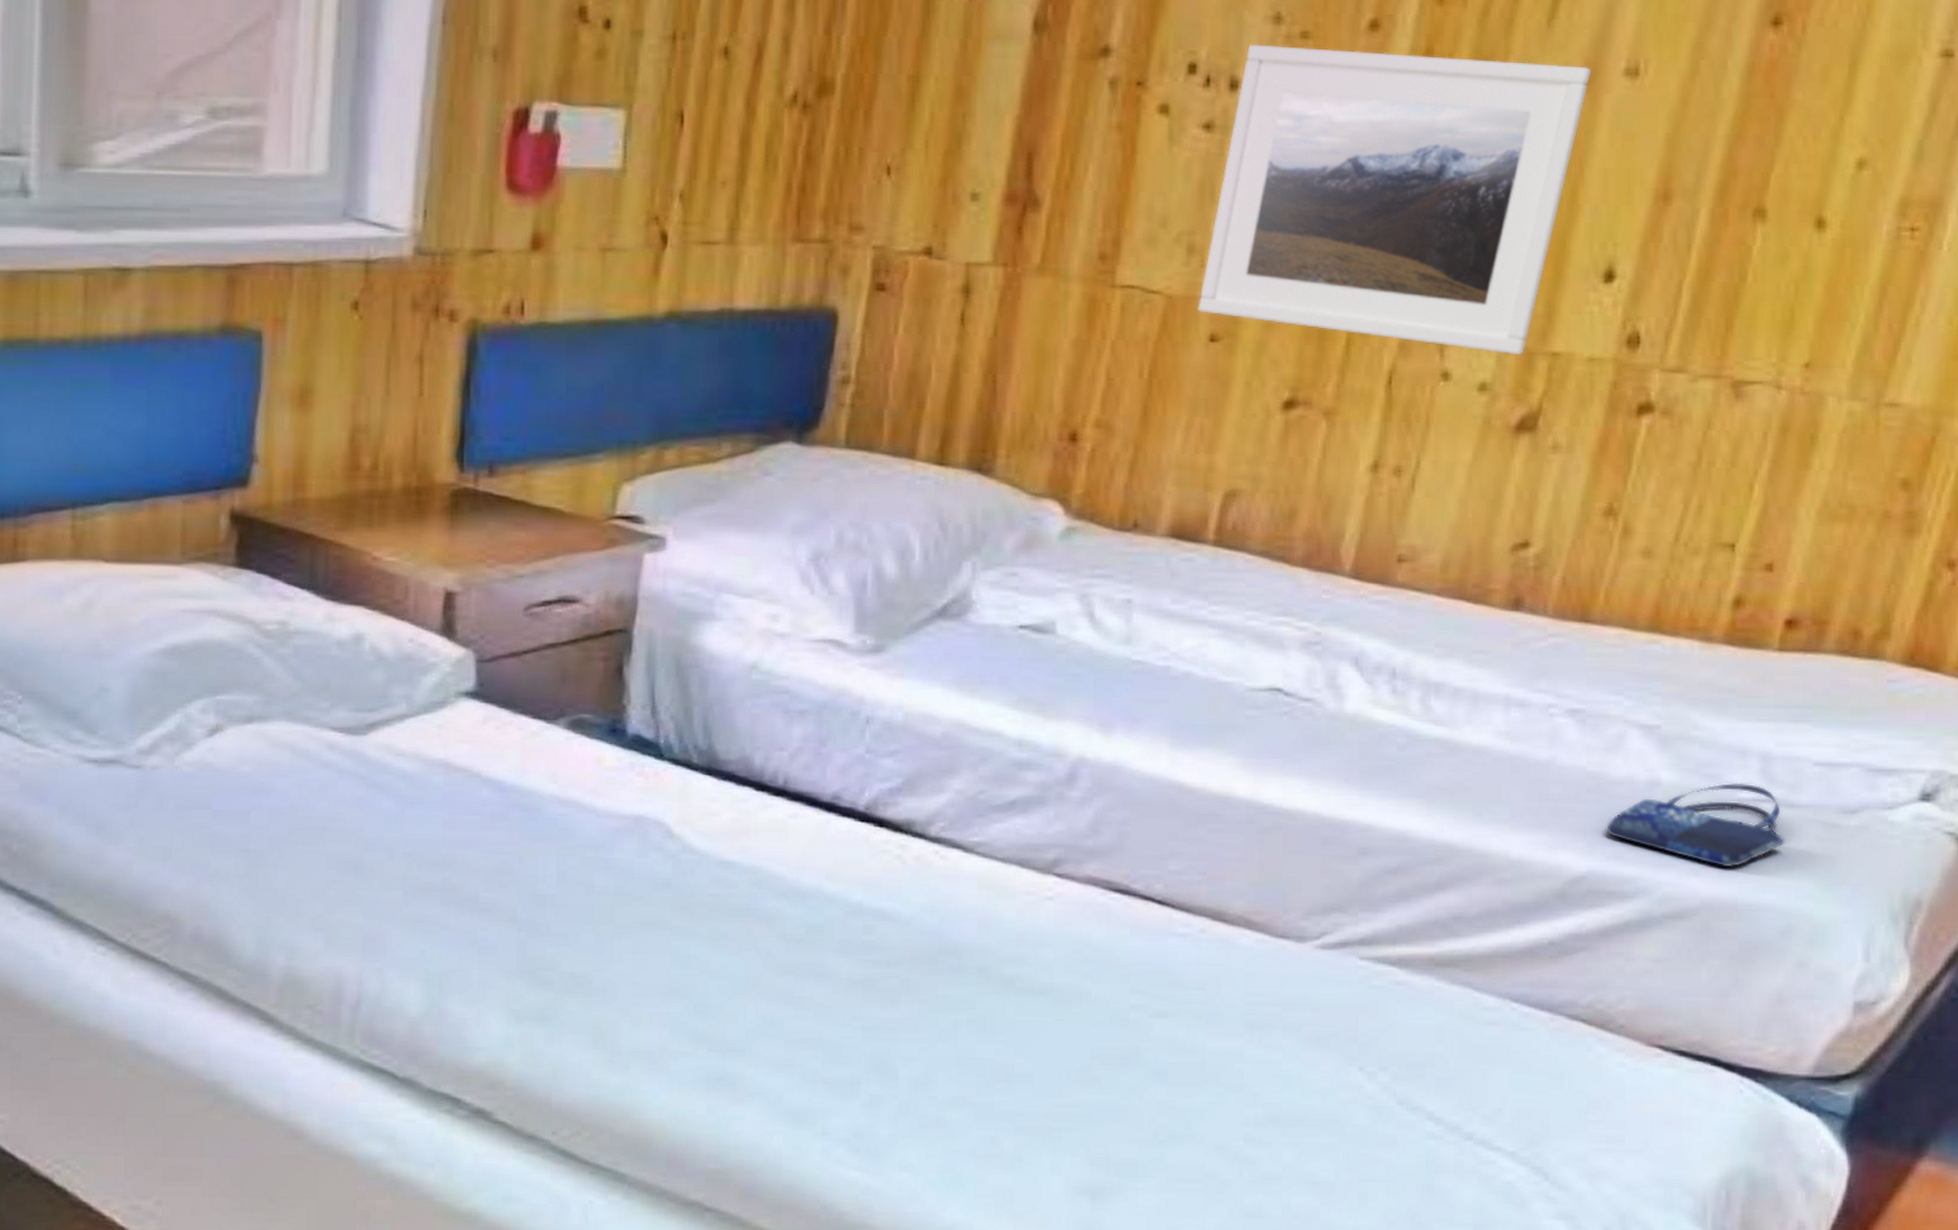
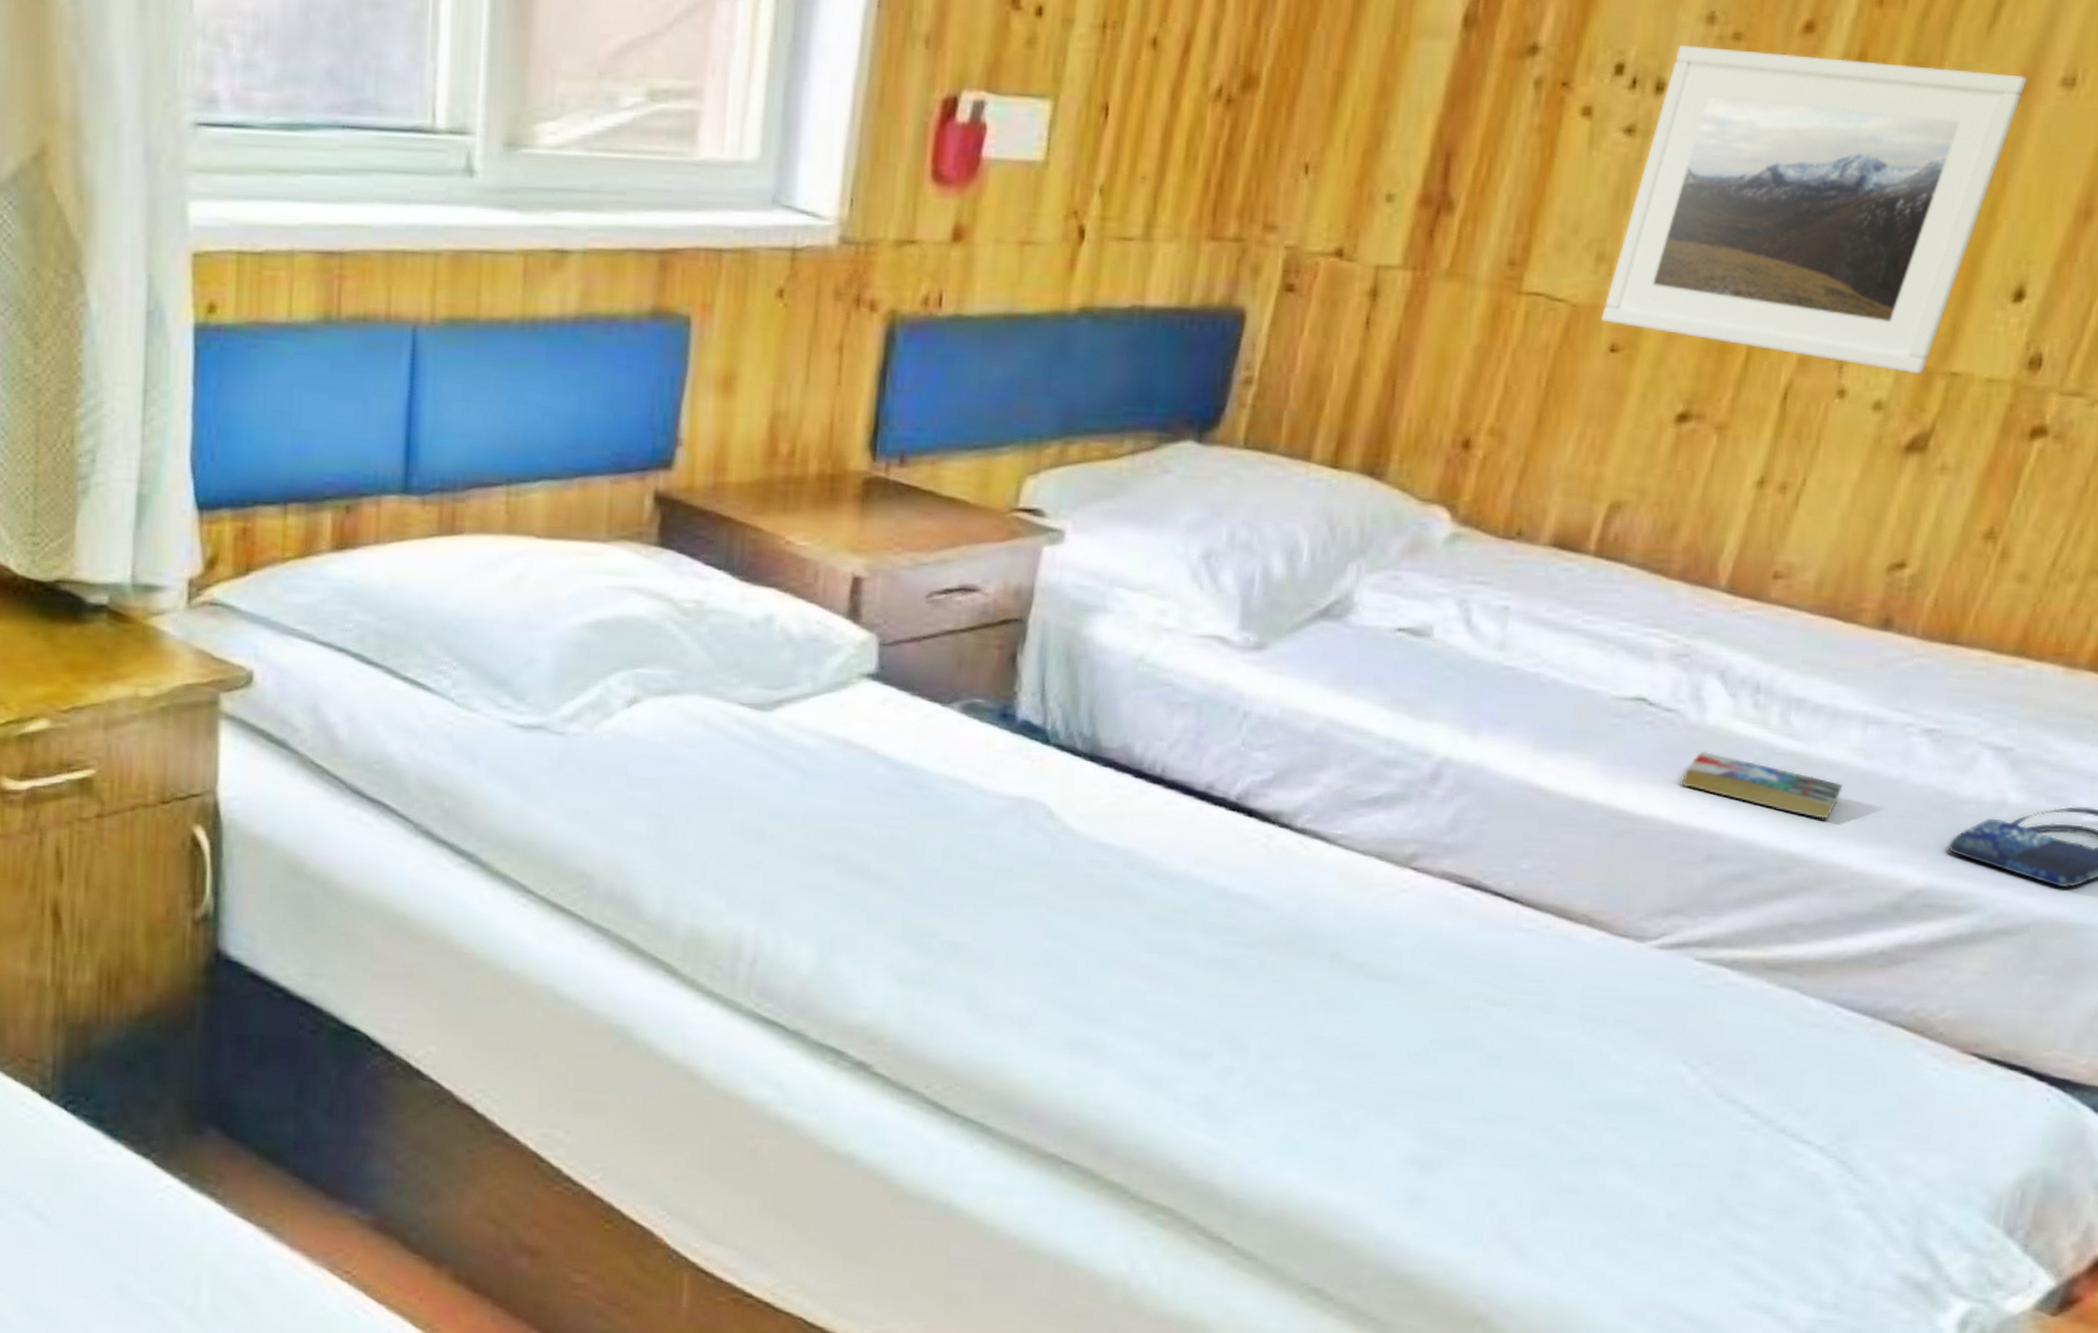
book: none [1326,740,1493,807] -> present [1681,750,1844,820]

